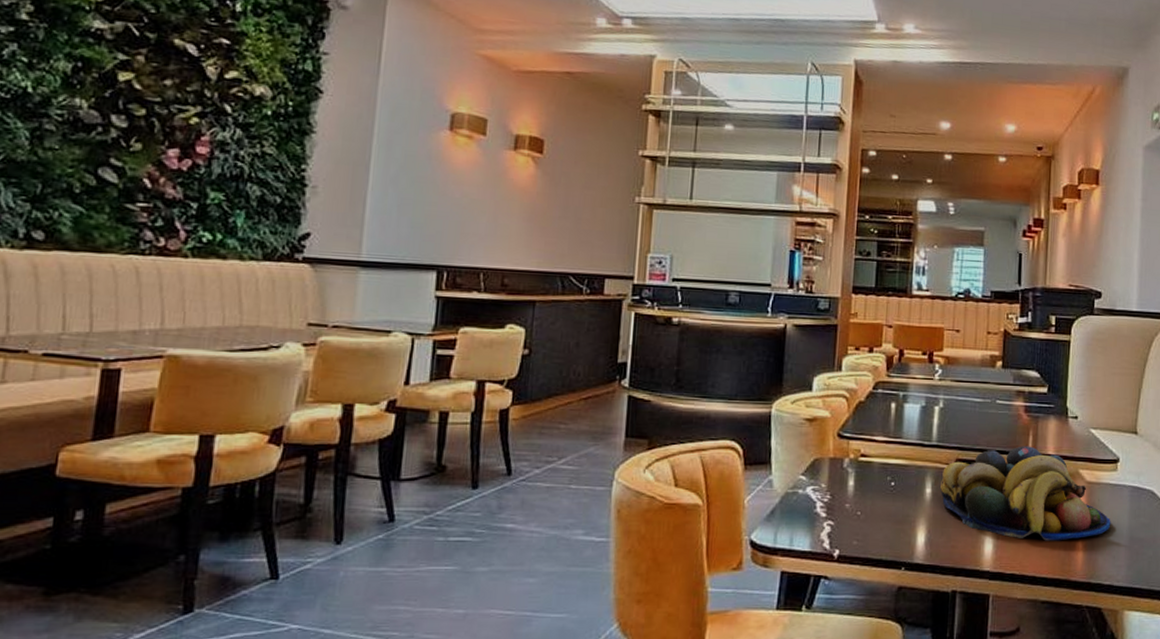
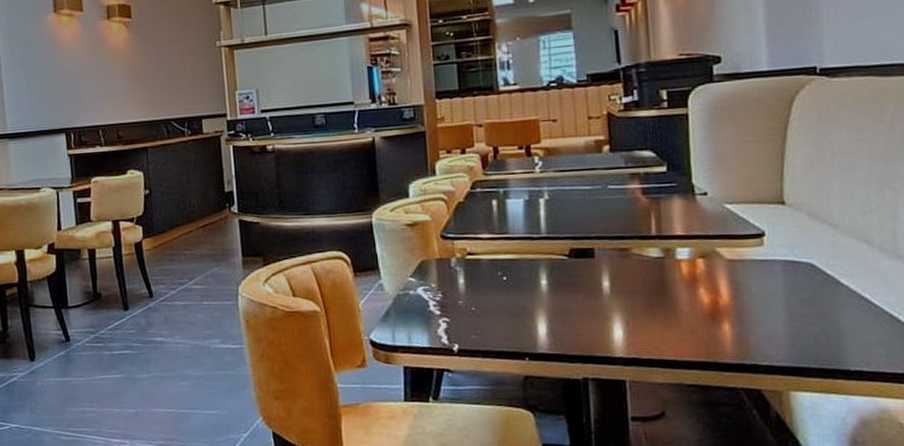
fruit bowl: present [940,446,1111,541] -> none [556,228,763,324]

